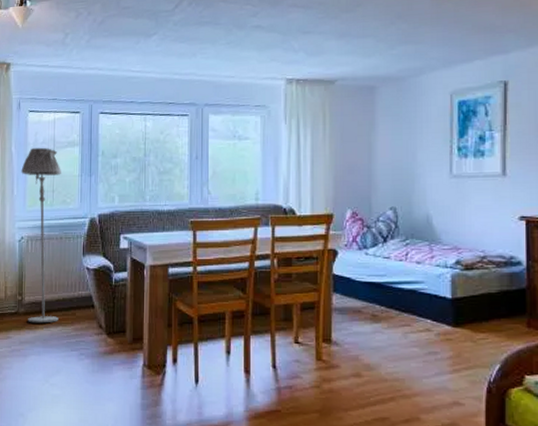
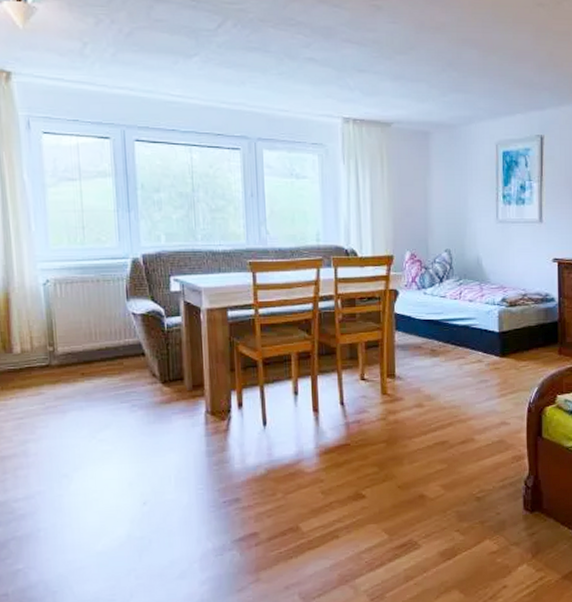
floor lamp: present [21,147,61,323] -> none [38,176,103,376]

